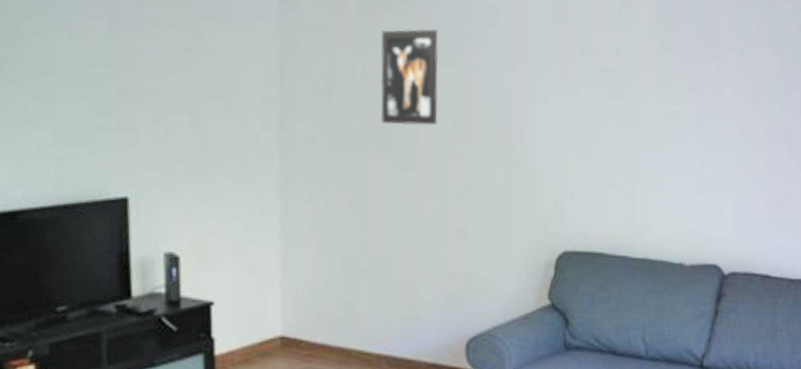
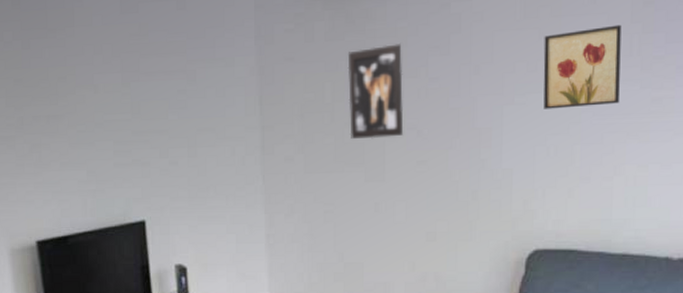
wall art: none [573,39,642,114] -> present [543,24,622,109]

